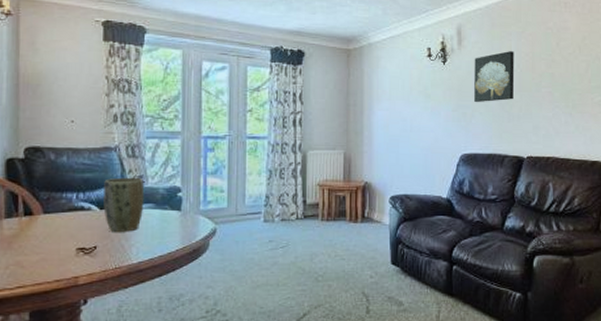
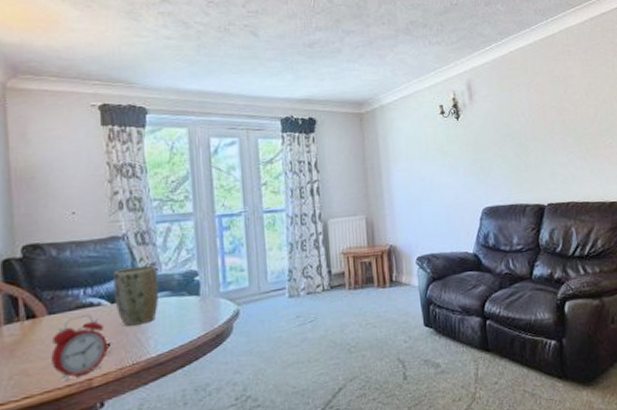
alarm clock: none [43,217,95,276] -> present [51,314,108,381]
wall art: present [474,51,515,103] -> none [486,102,529,156]

